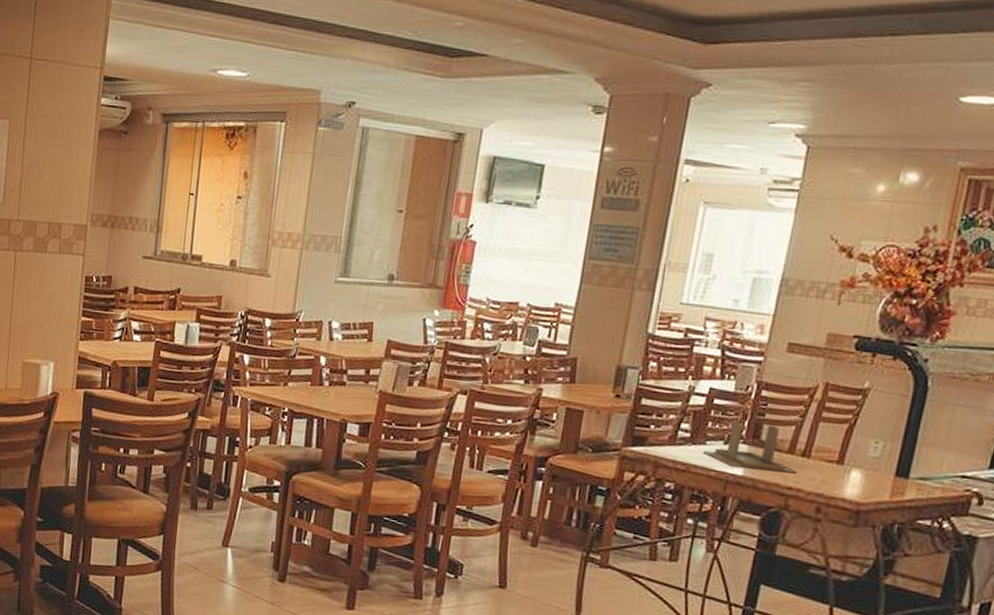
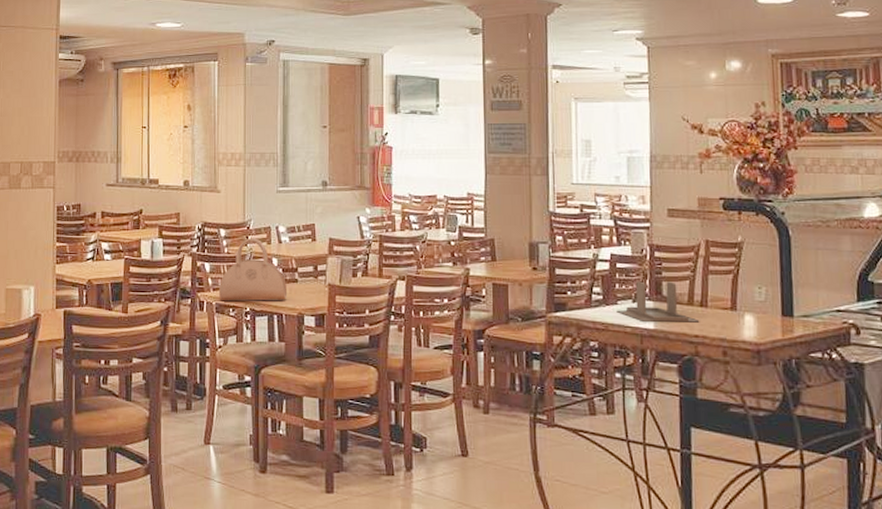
handbag: none [255,331,333,404] -> present [219,238,288,302]

